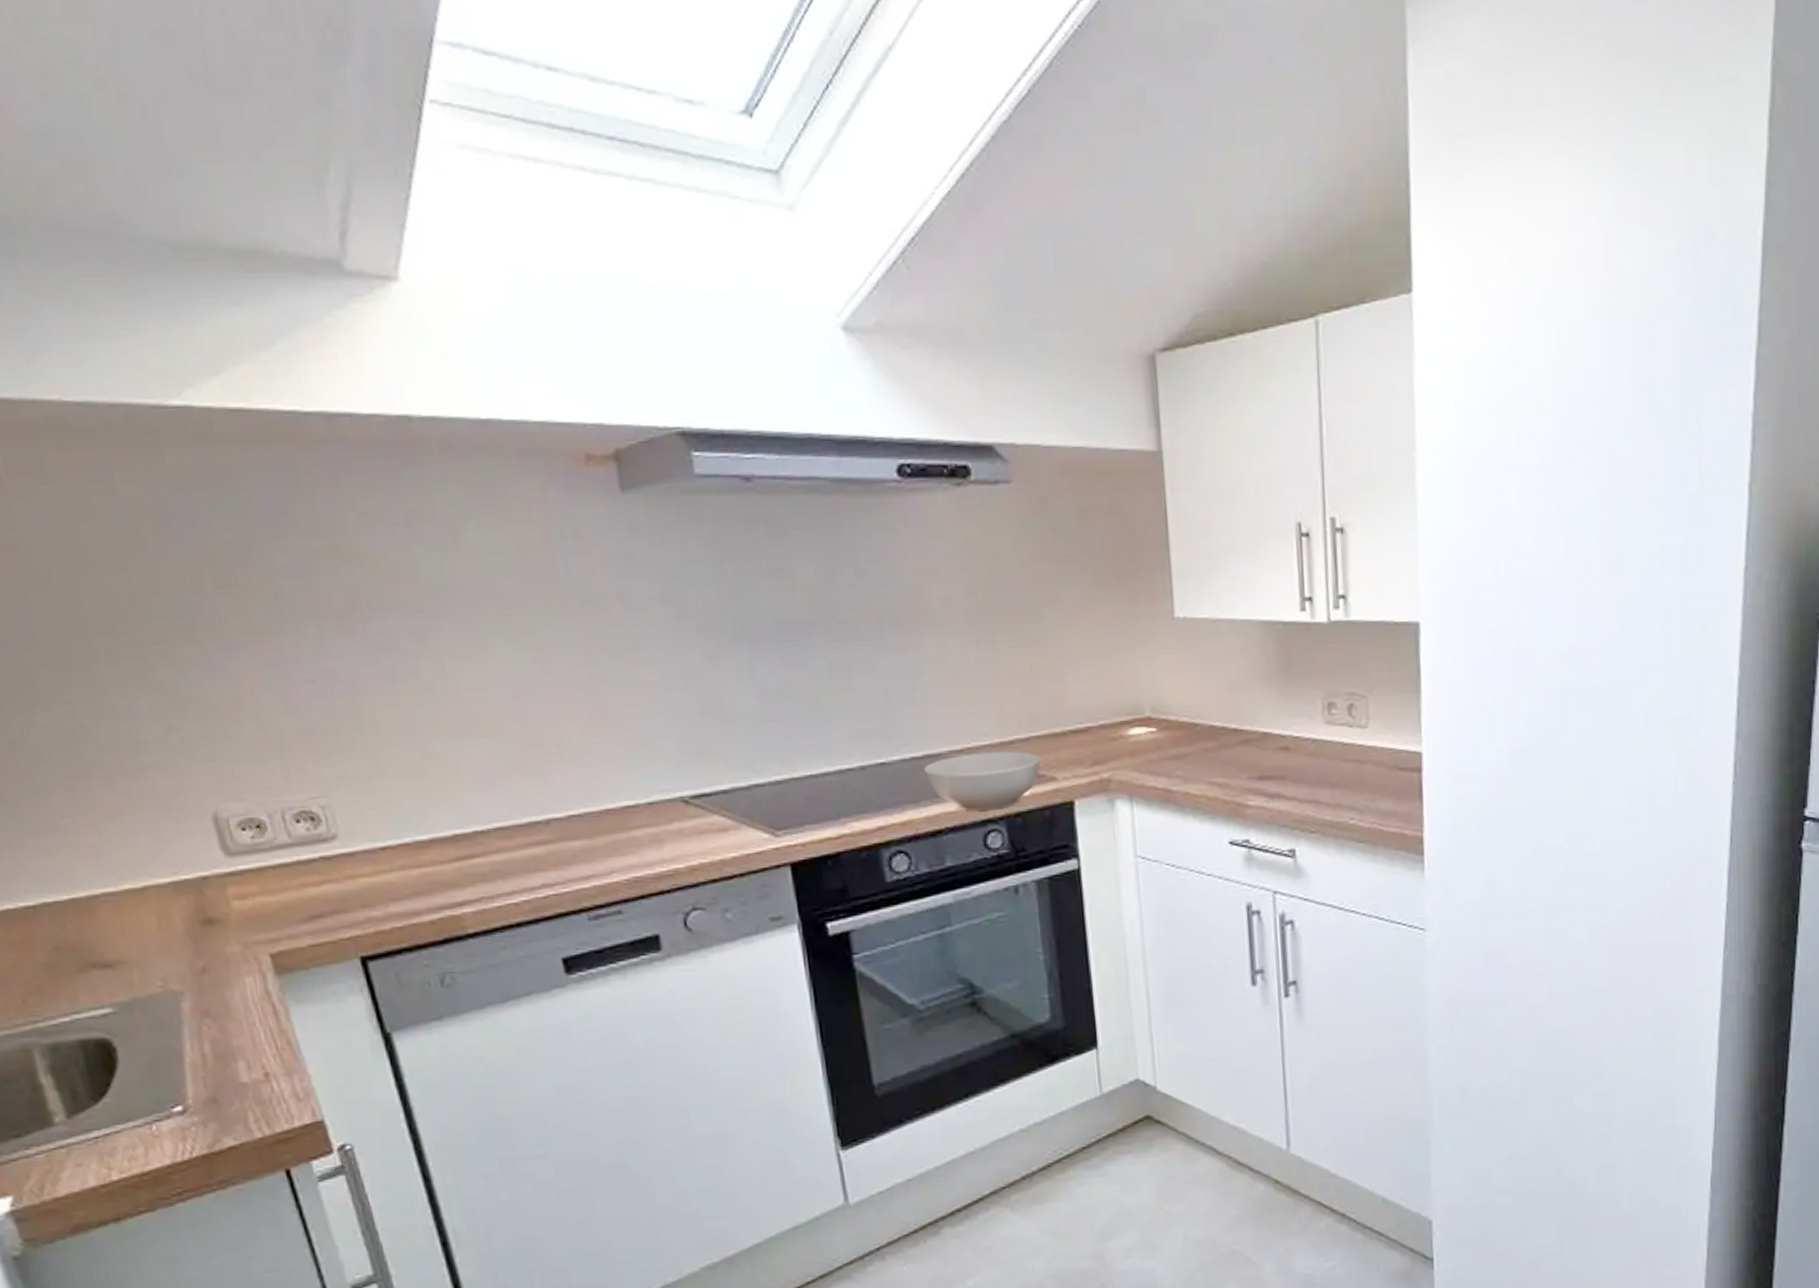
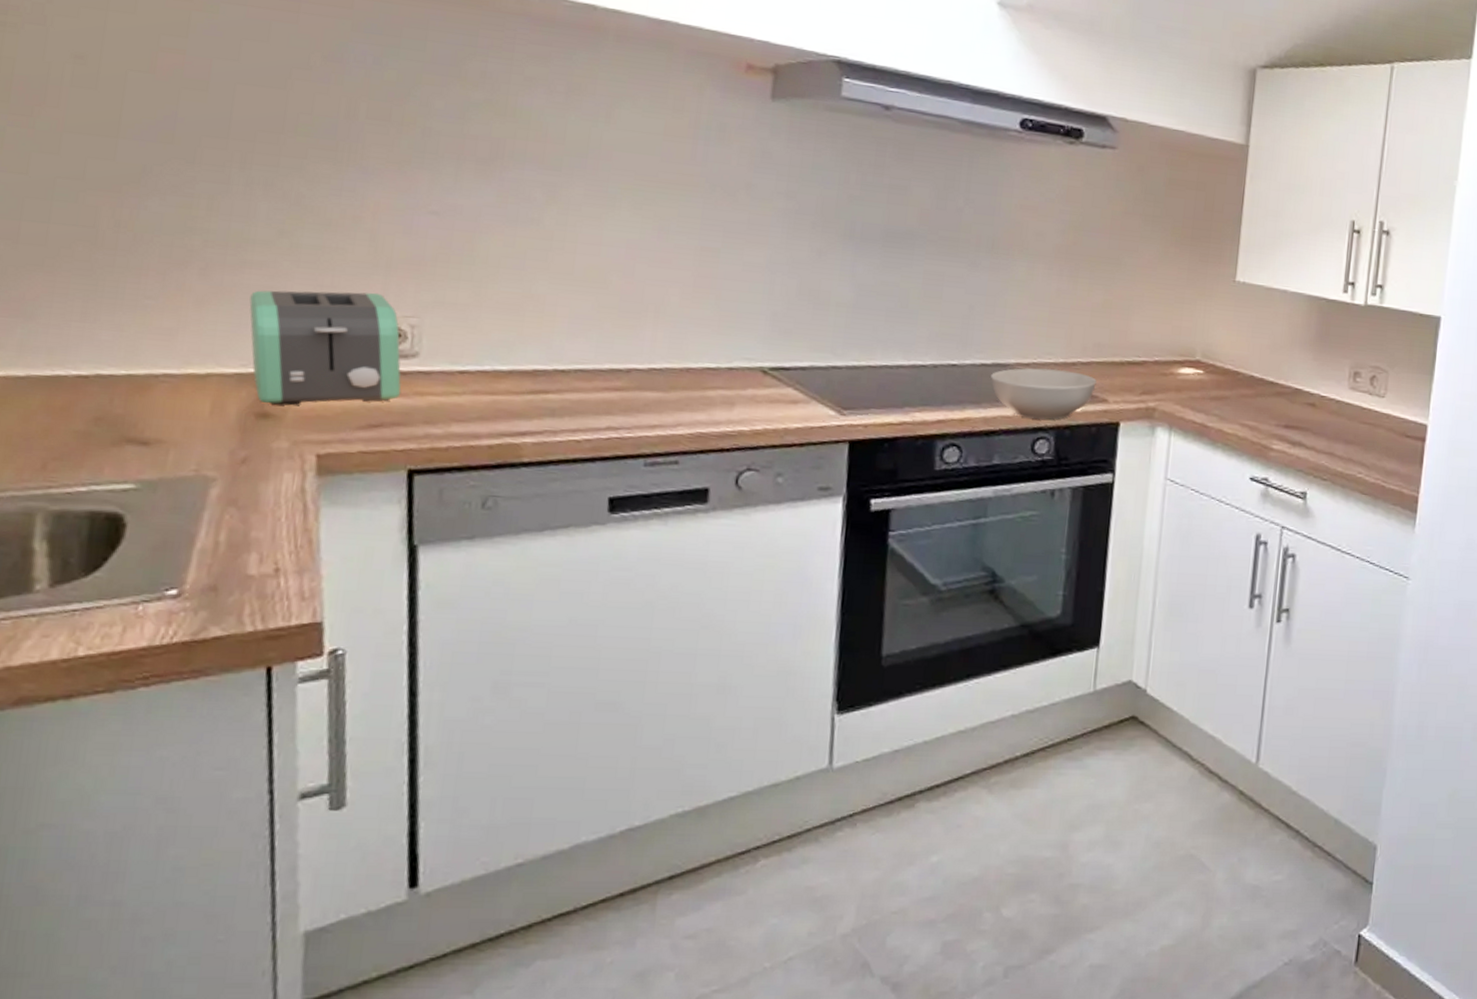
toaster: none [159,777,332,911] -> present [249,290,402,406]

